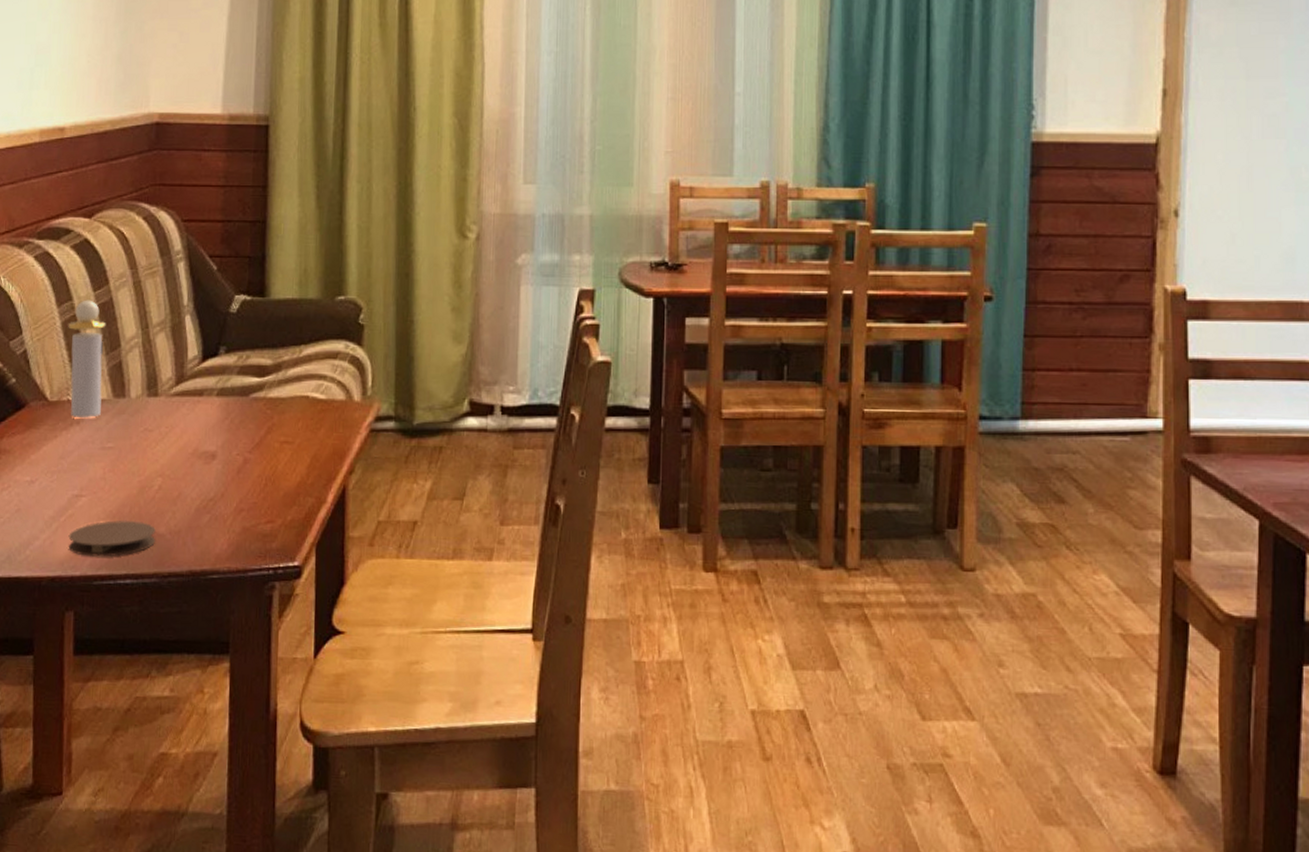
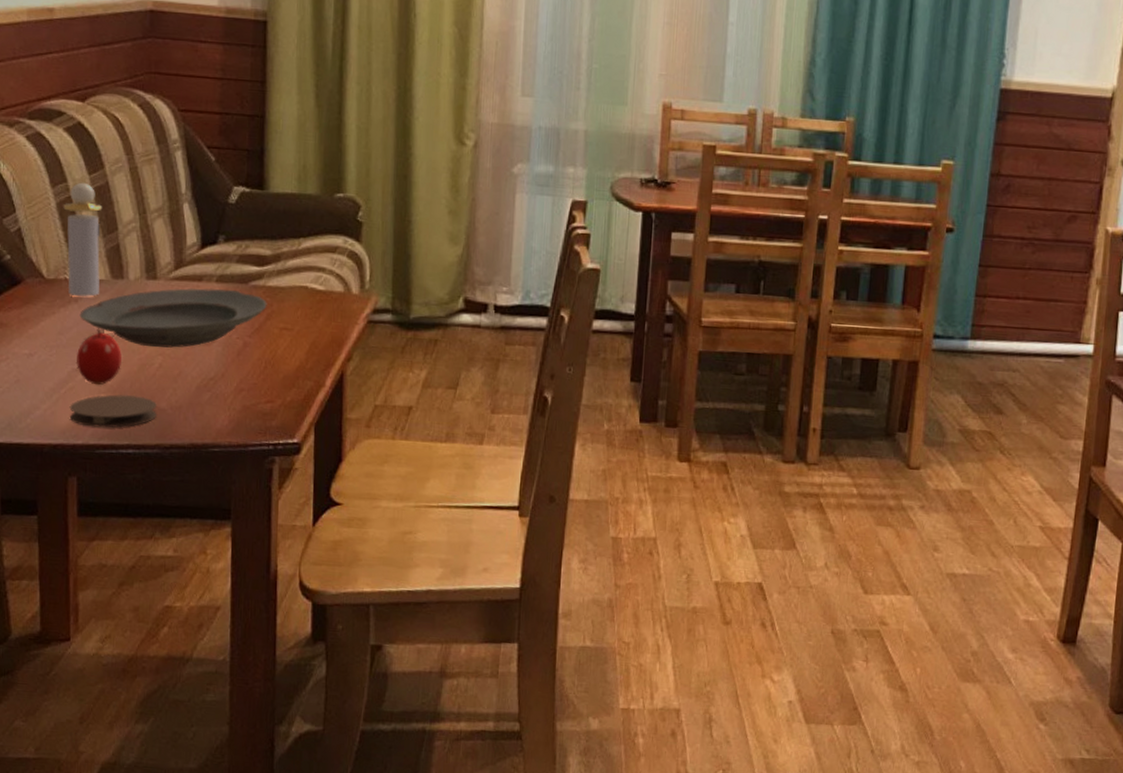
apple: none [77,450,121,512] -> present [77,328,122,386]
plate: none [81,403,268,469] -> present [79,287,267,348]

